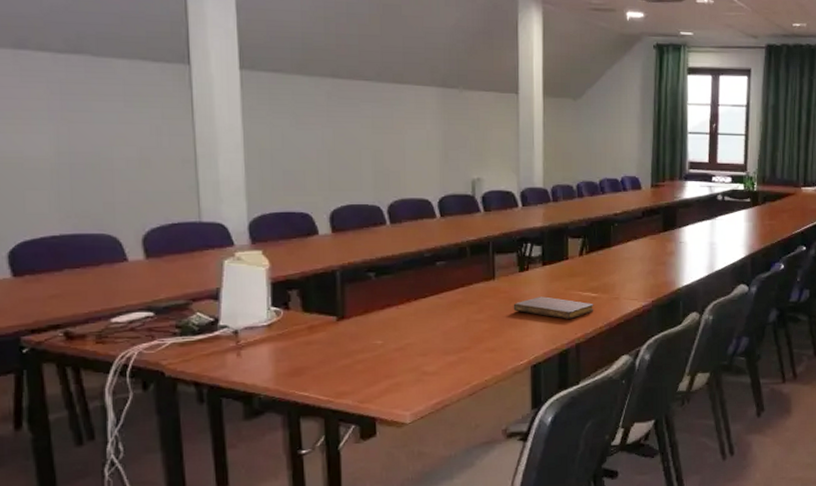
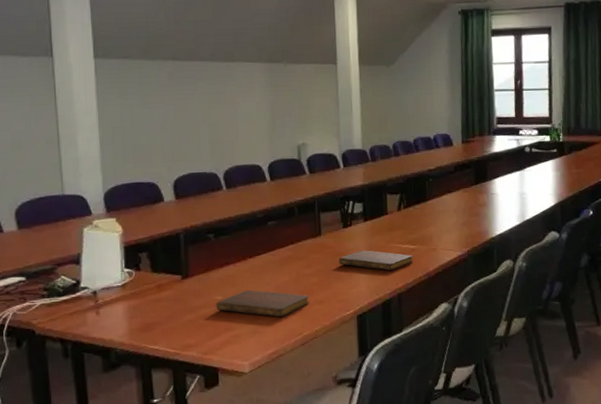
notebook: none [375,334,479,366] -> present [216,289,309,318]

